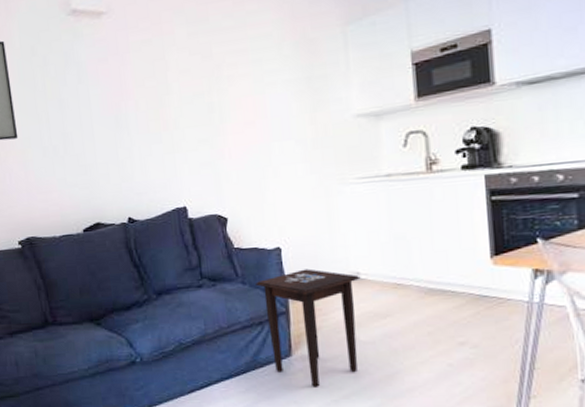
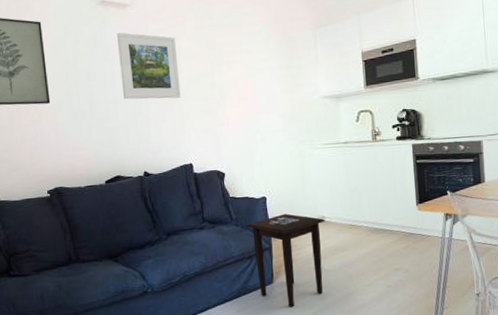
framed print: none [92,47,171,130] -> present [117,32,181,100]

